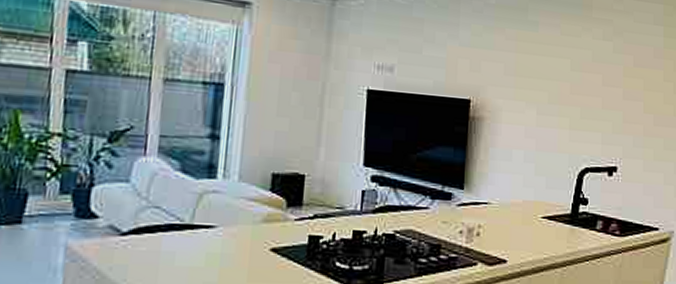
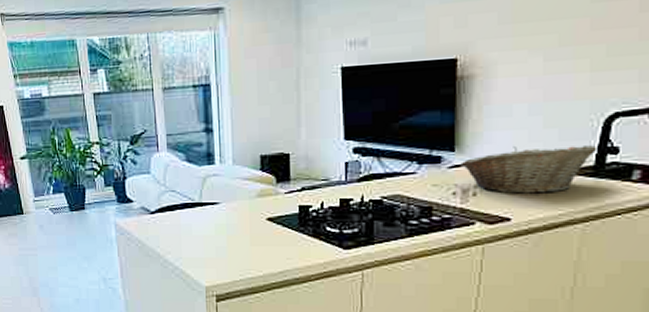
fruit basket: none [468,190,573,237] -> present [460,145,597,194]

